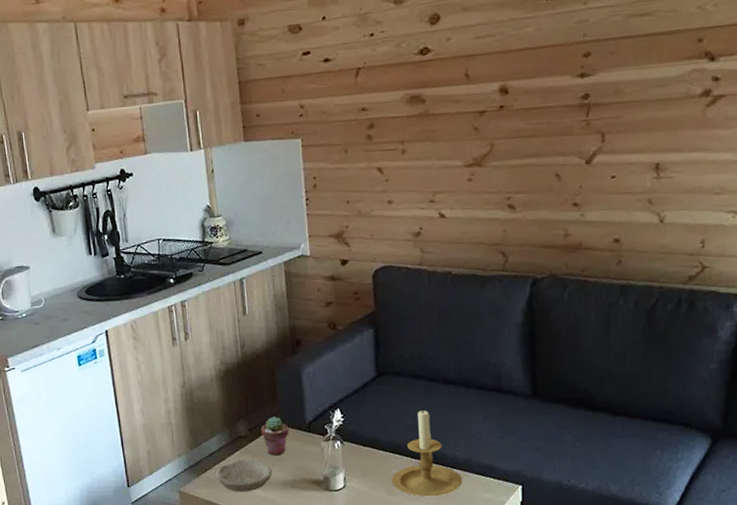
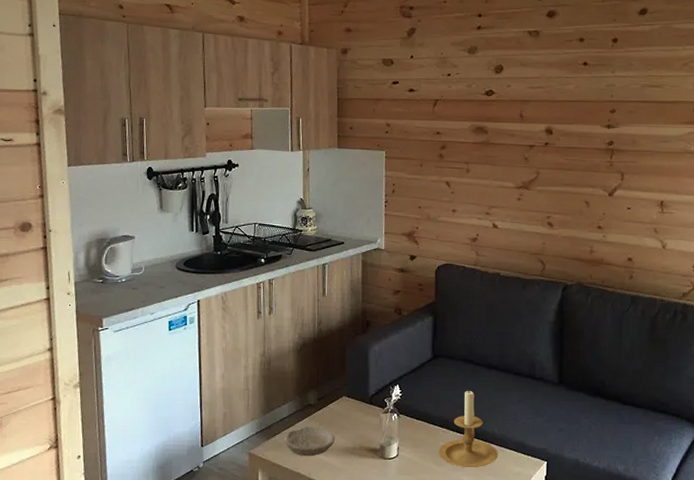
potted succulent: present [261,416,289,455] -> none [328,388,353,423]

